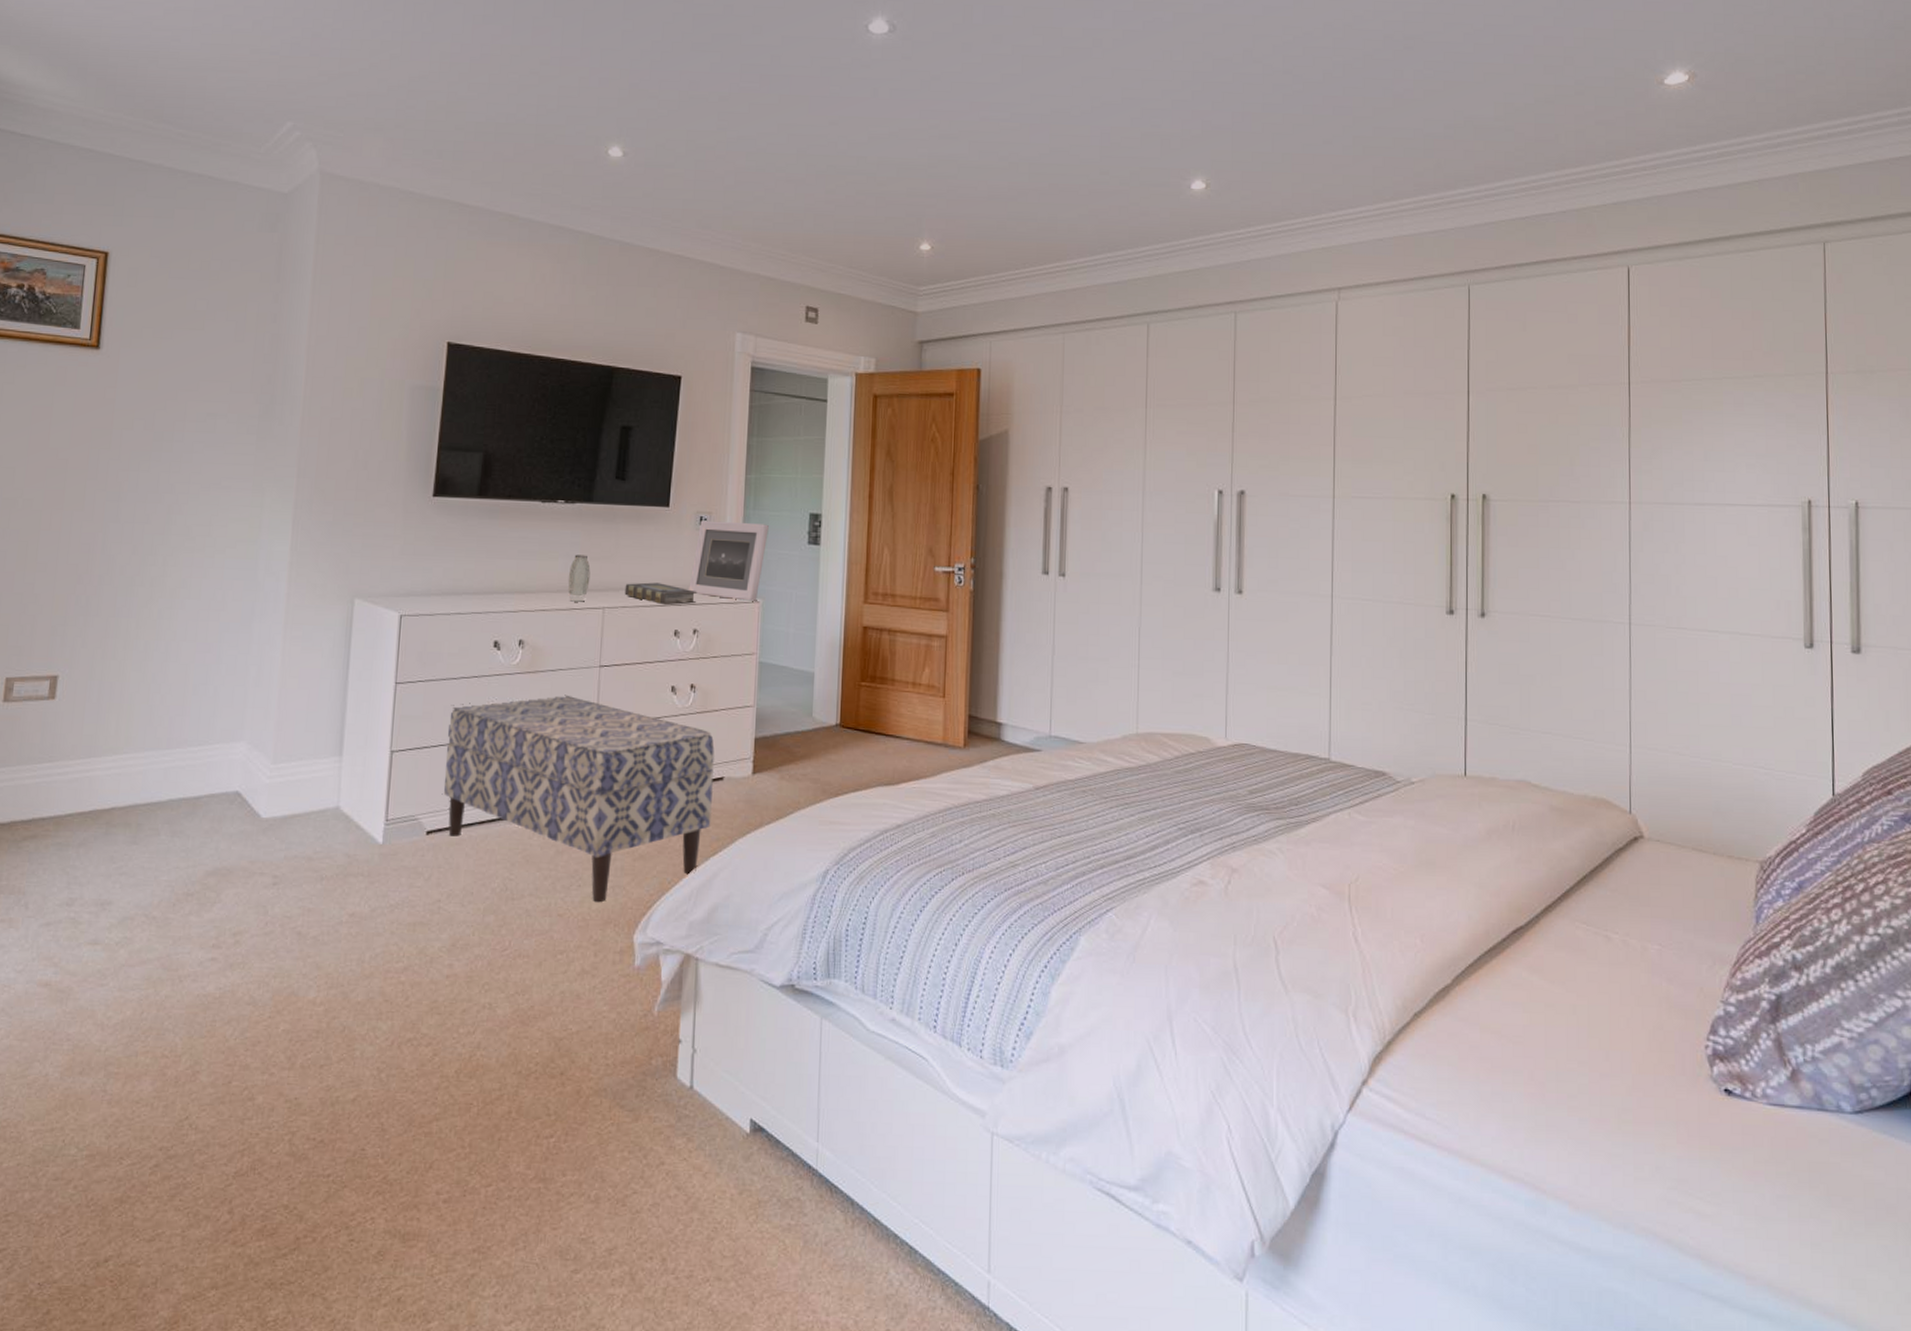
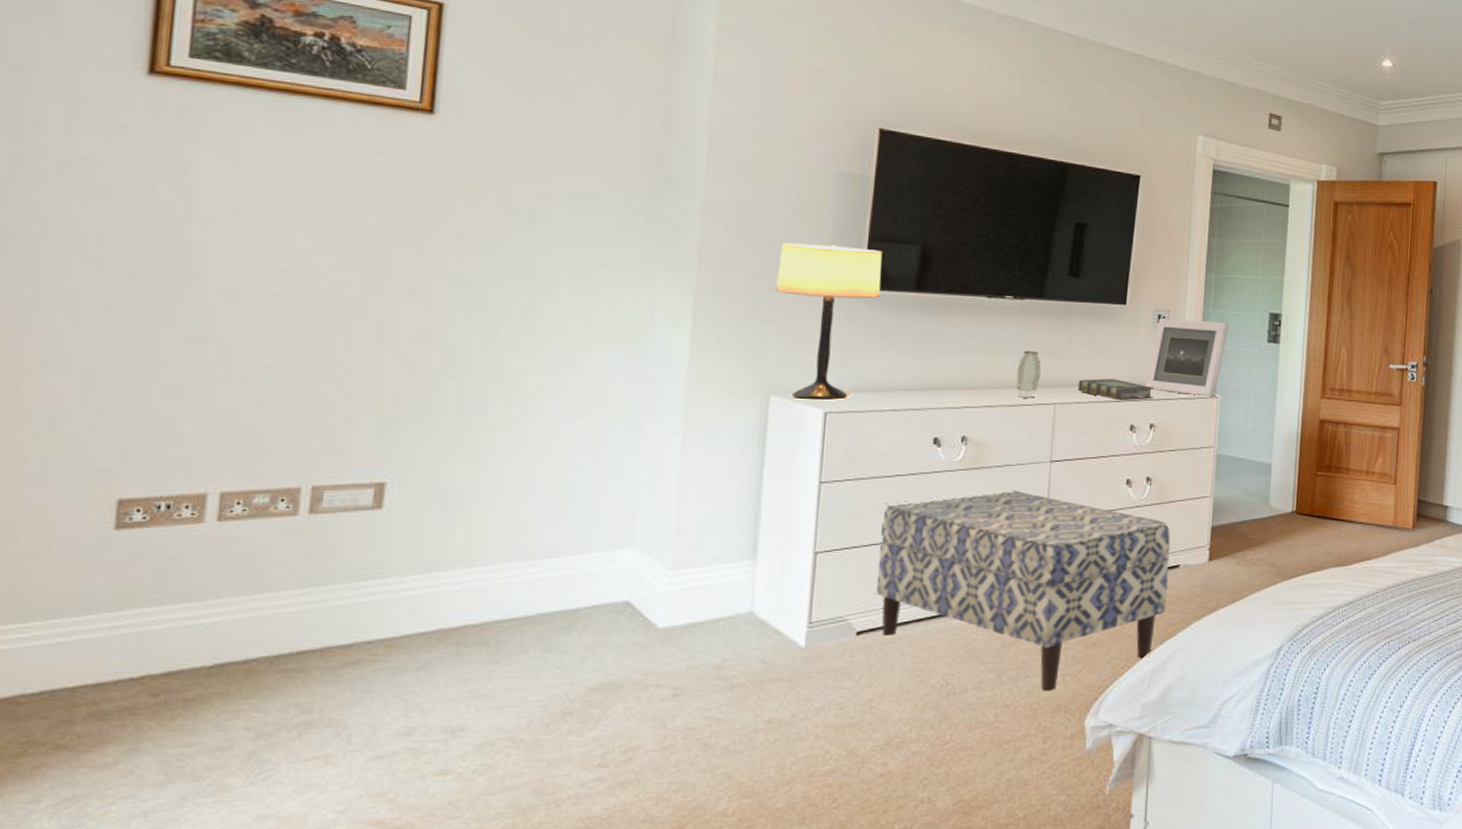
table lamp: none [360,454,450,604] -> present [776,243,882,401]

